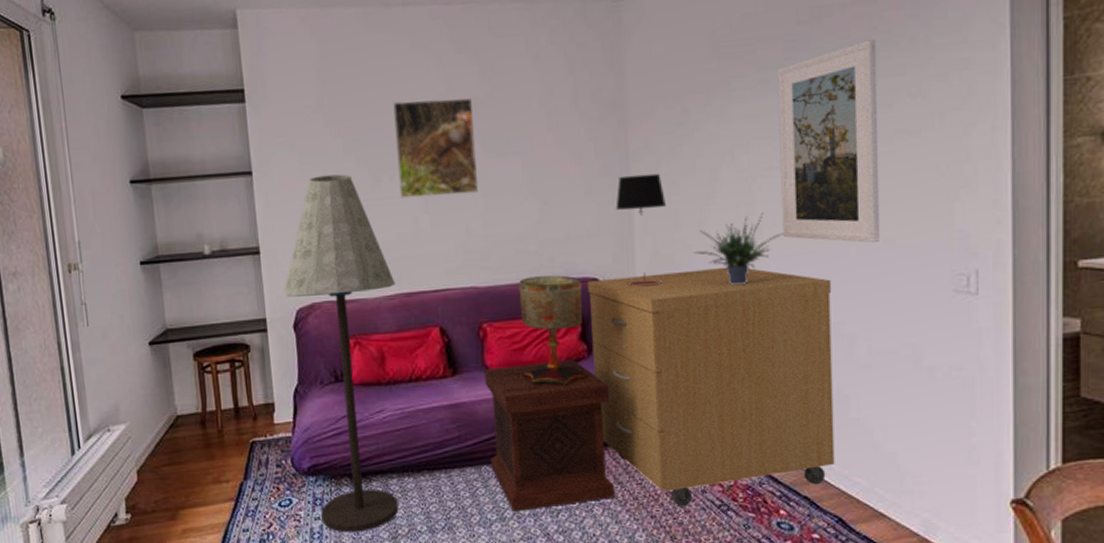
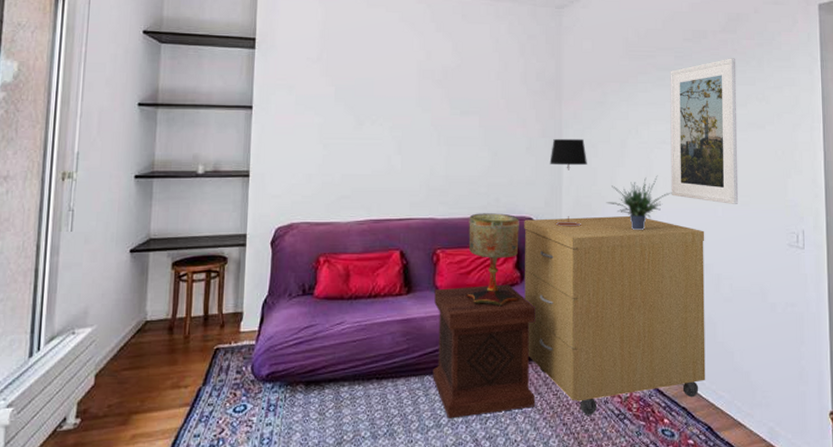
floor lamp: present [283,174,399,532] -> none [265,115,366,438]
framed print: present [393,98,479,199] -> none [377,62,445,141]

